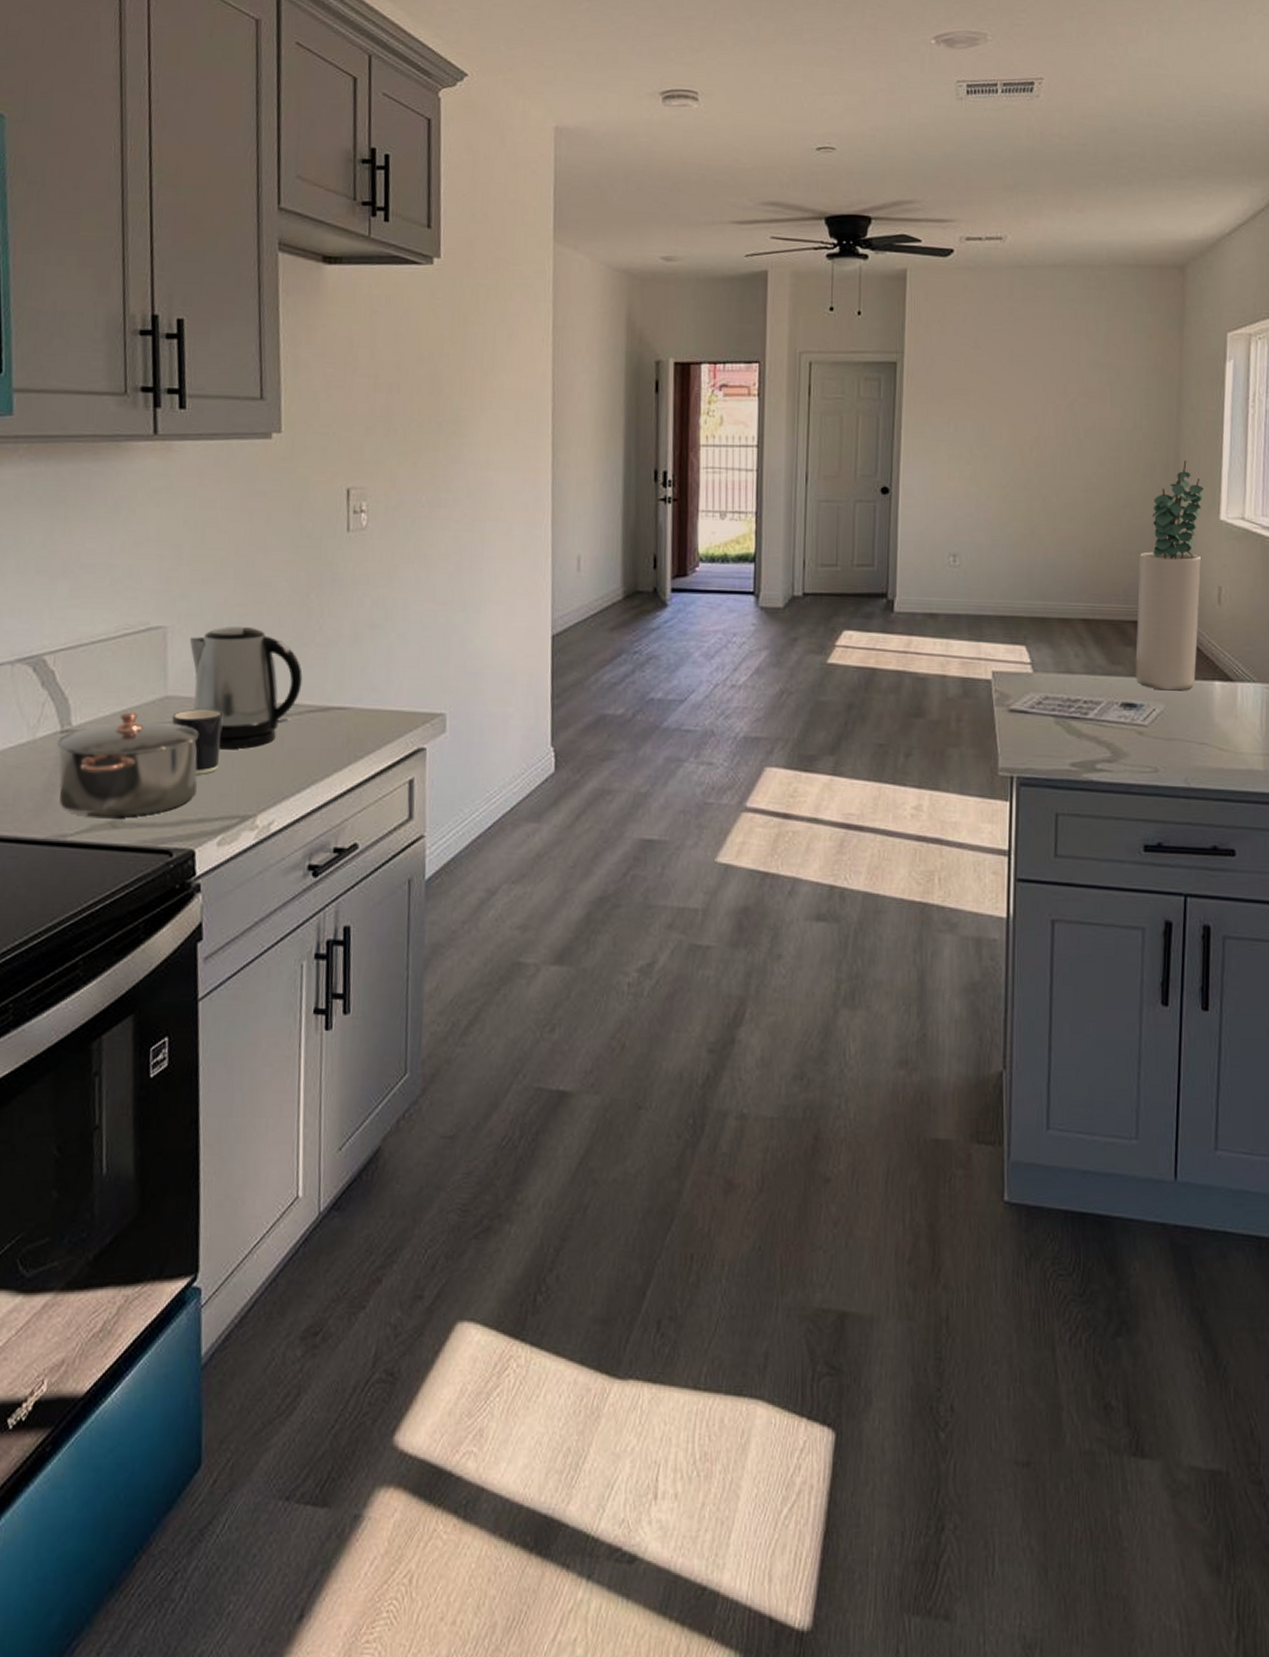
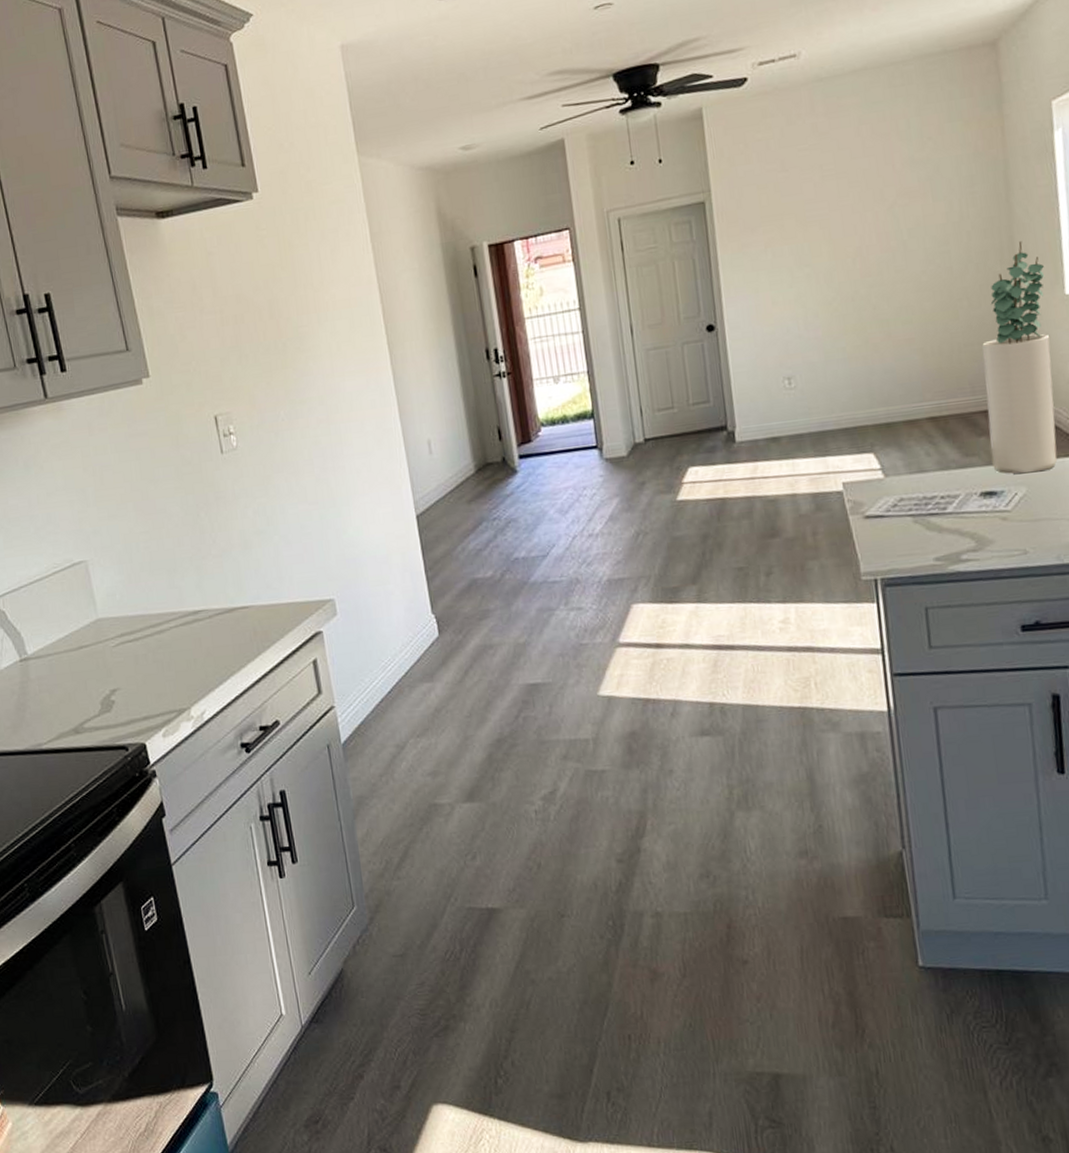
cooking pot: present [56,711,199,818] -> none [18,635,138,727]
mug: present [172,708,224,775] -> none [106,624,152,680]
kettle: present [189,625,303,750] -> none [107,549,208,657]

